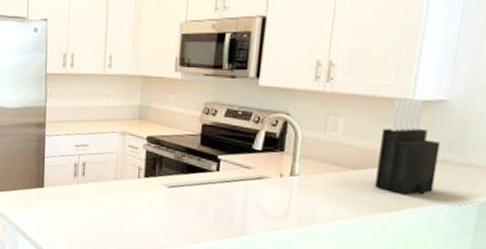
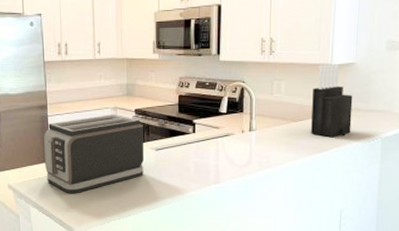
toaster: none [37,139,155,228] -> present [43,114,144,194]

